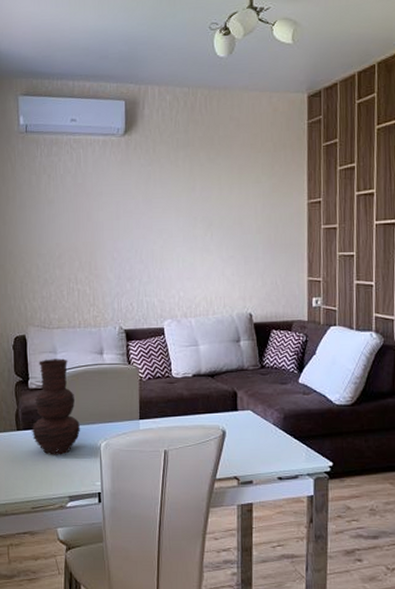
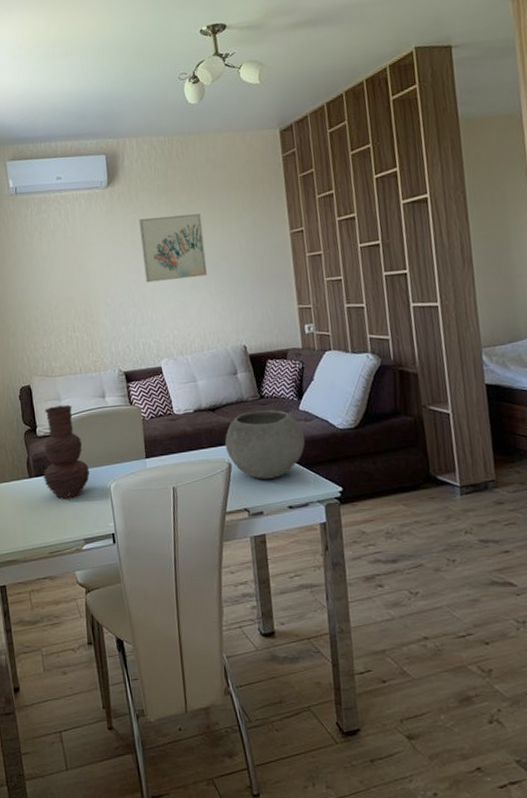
wall art: none [154,172,220,240] -> present [138,213,207,283]
bowl: none [221,380,301,449] -> present [225,410,305,479]

